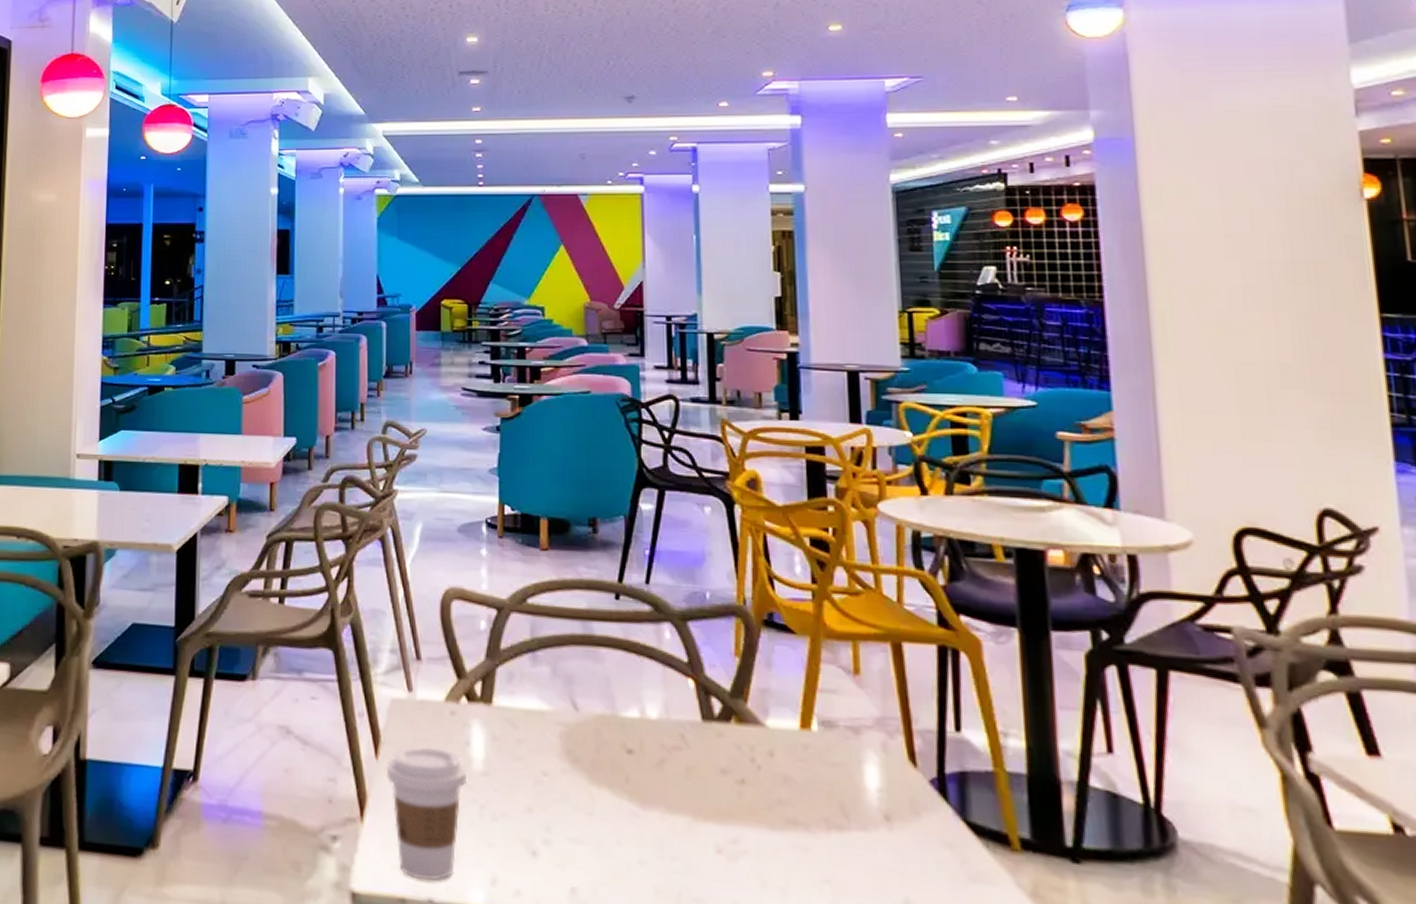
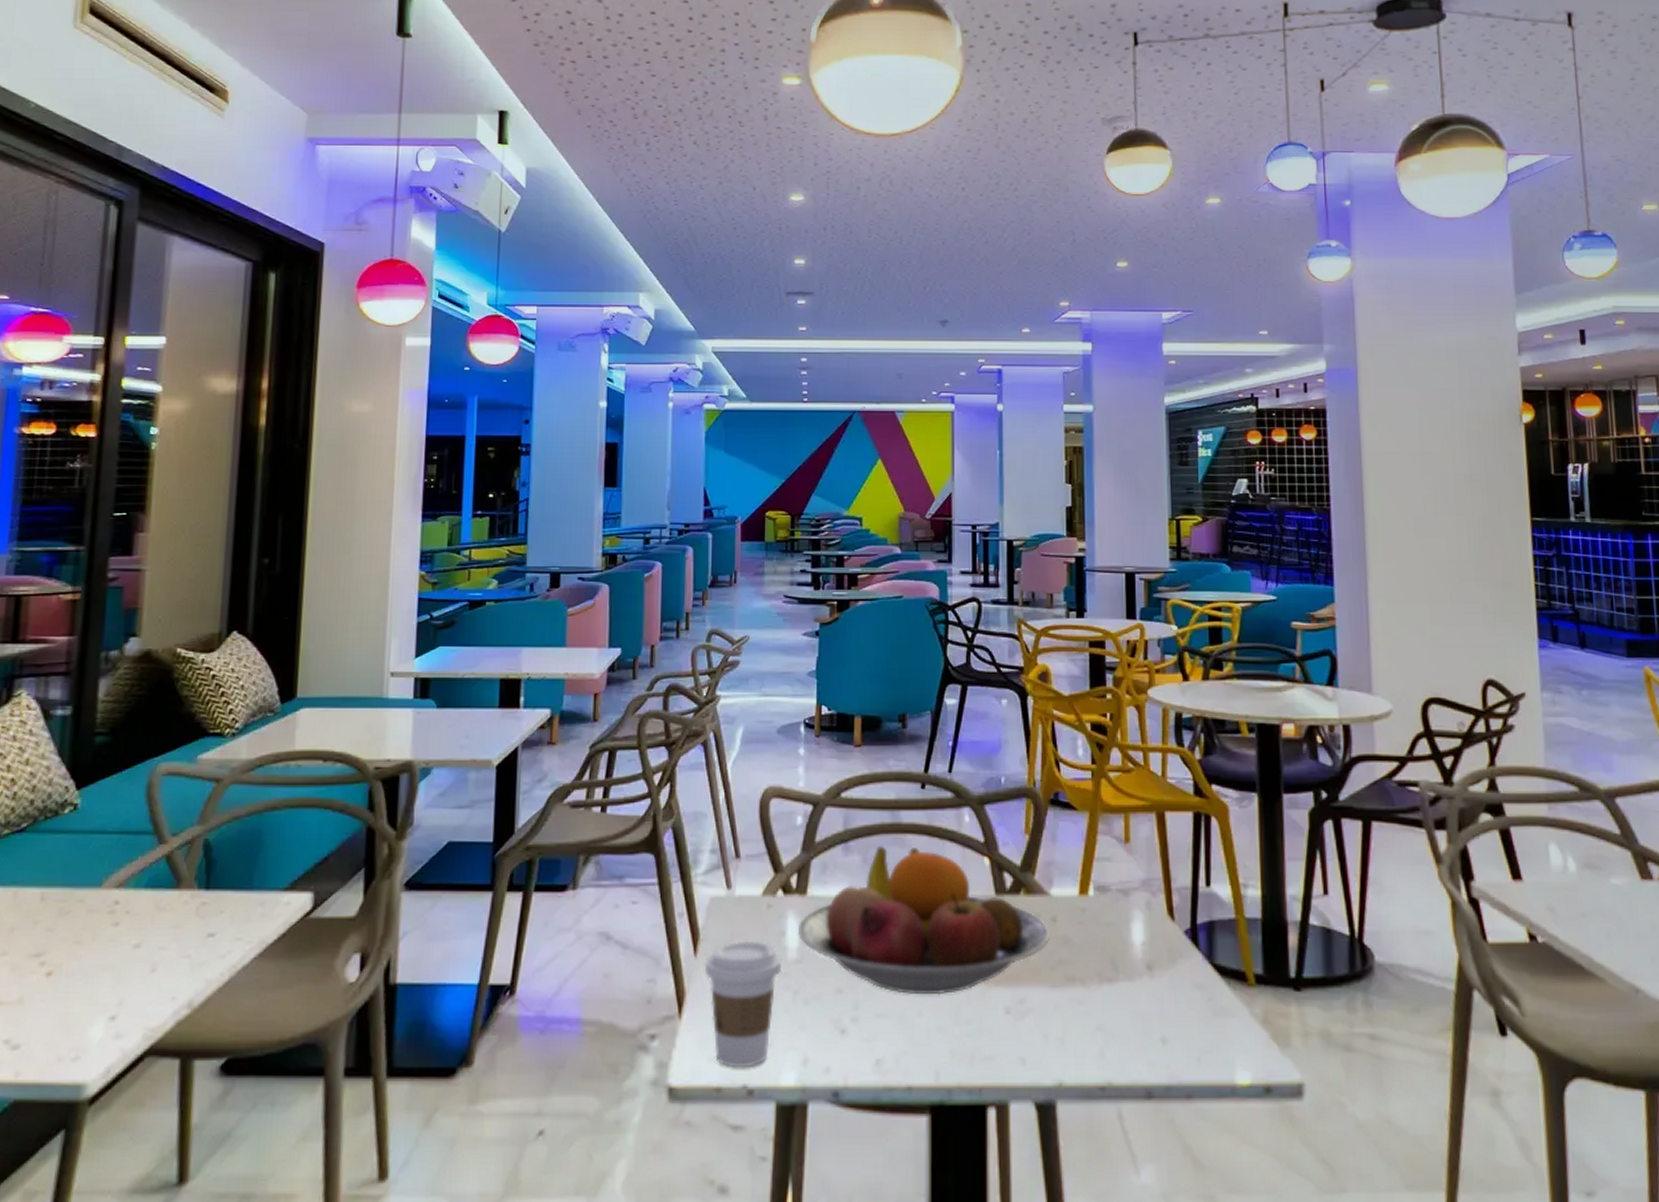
fruit bowl: none [483,658,766,825] -> present [797,846,1050,995]

